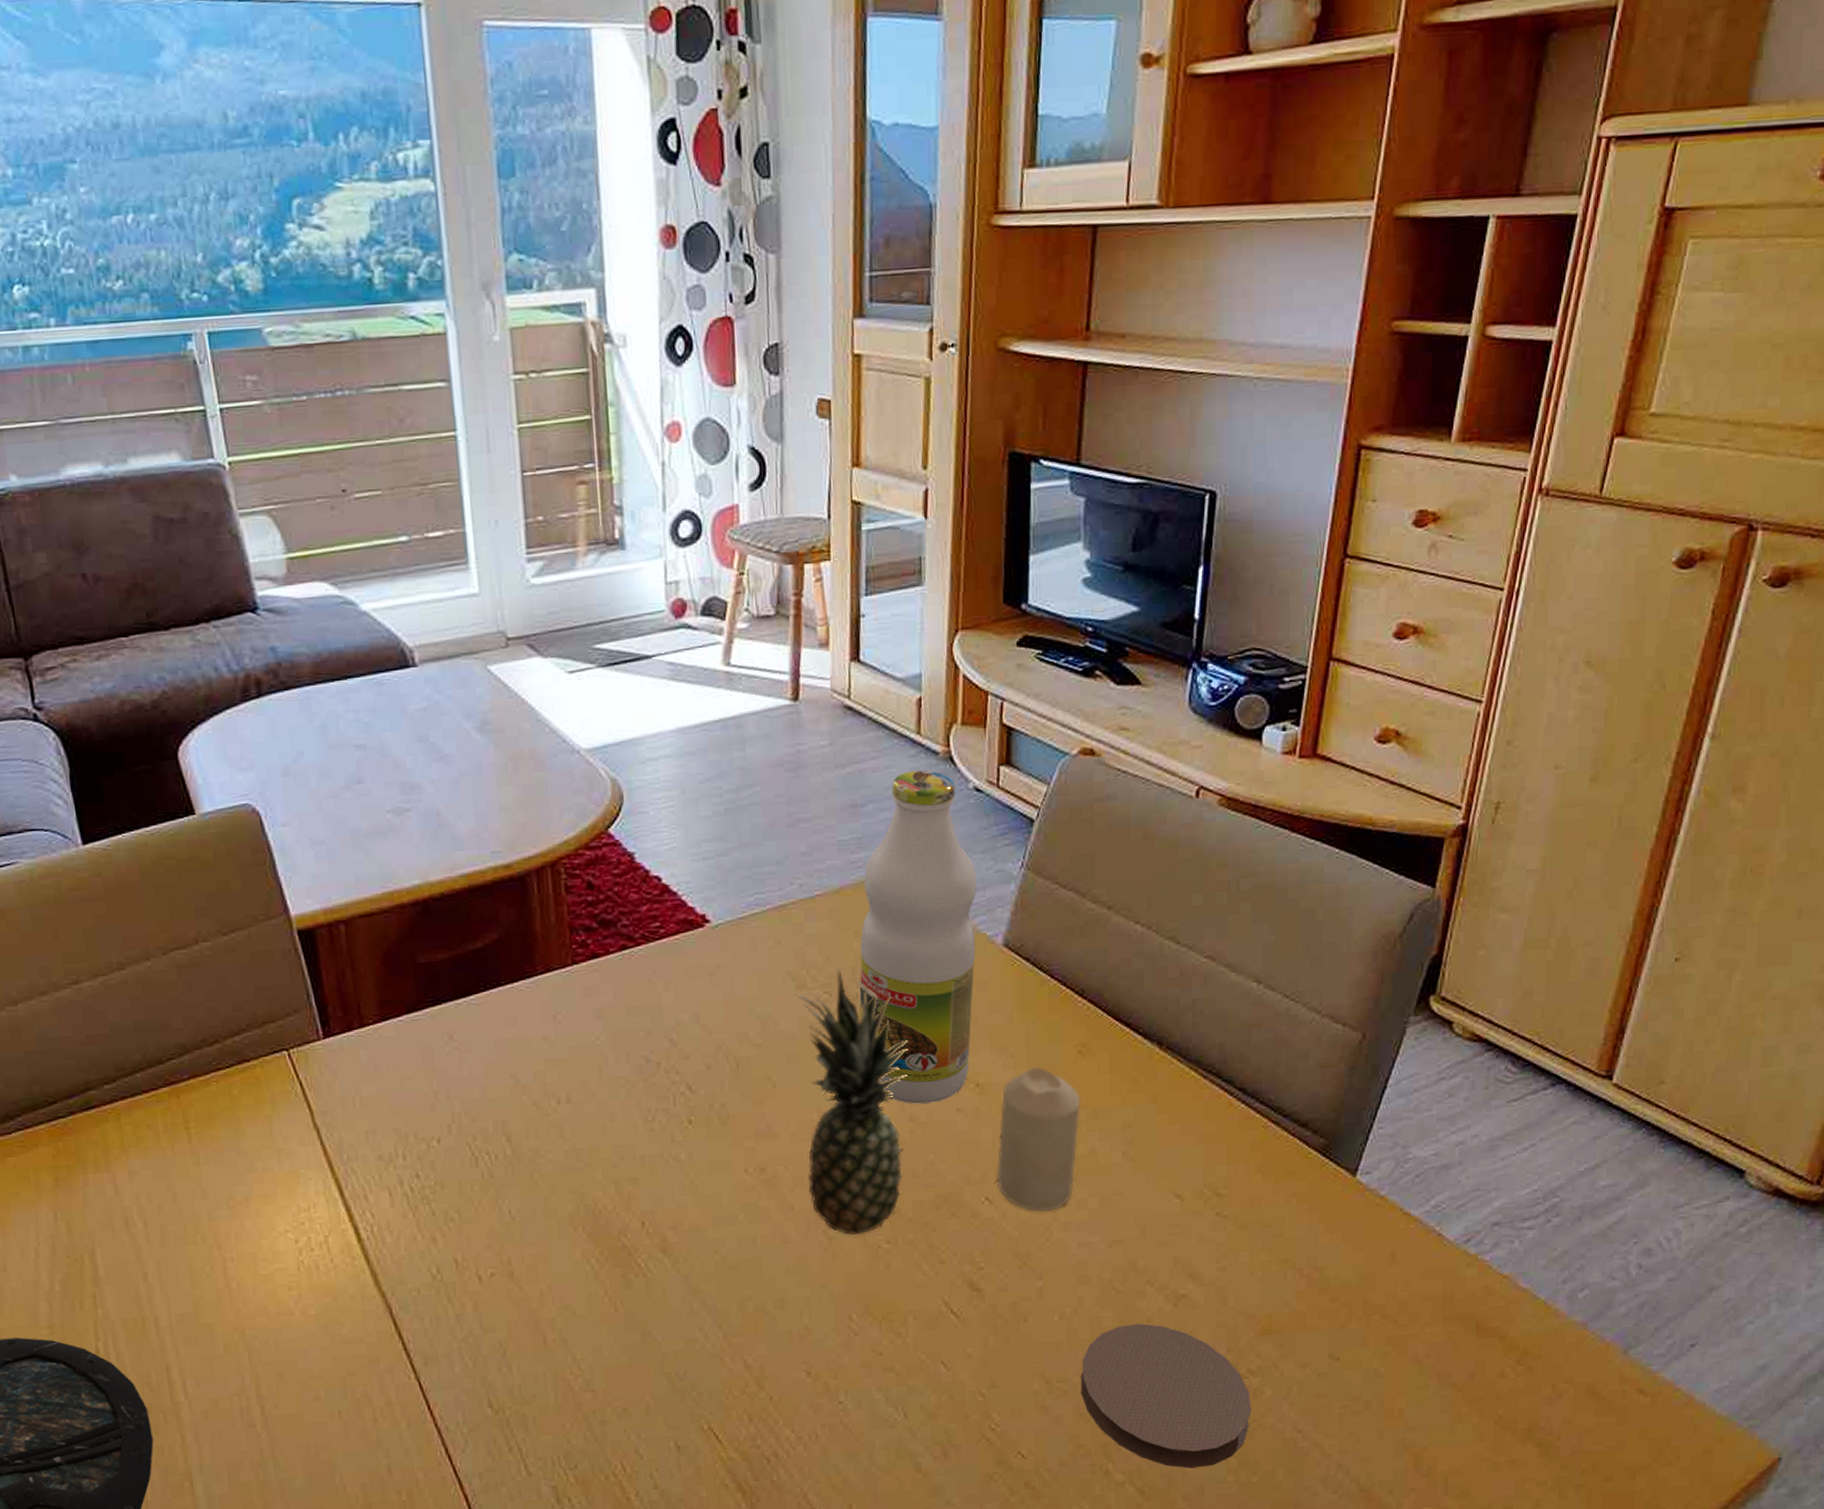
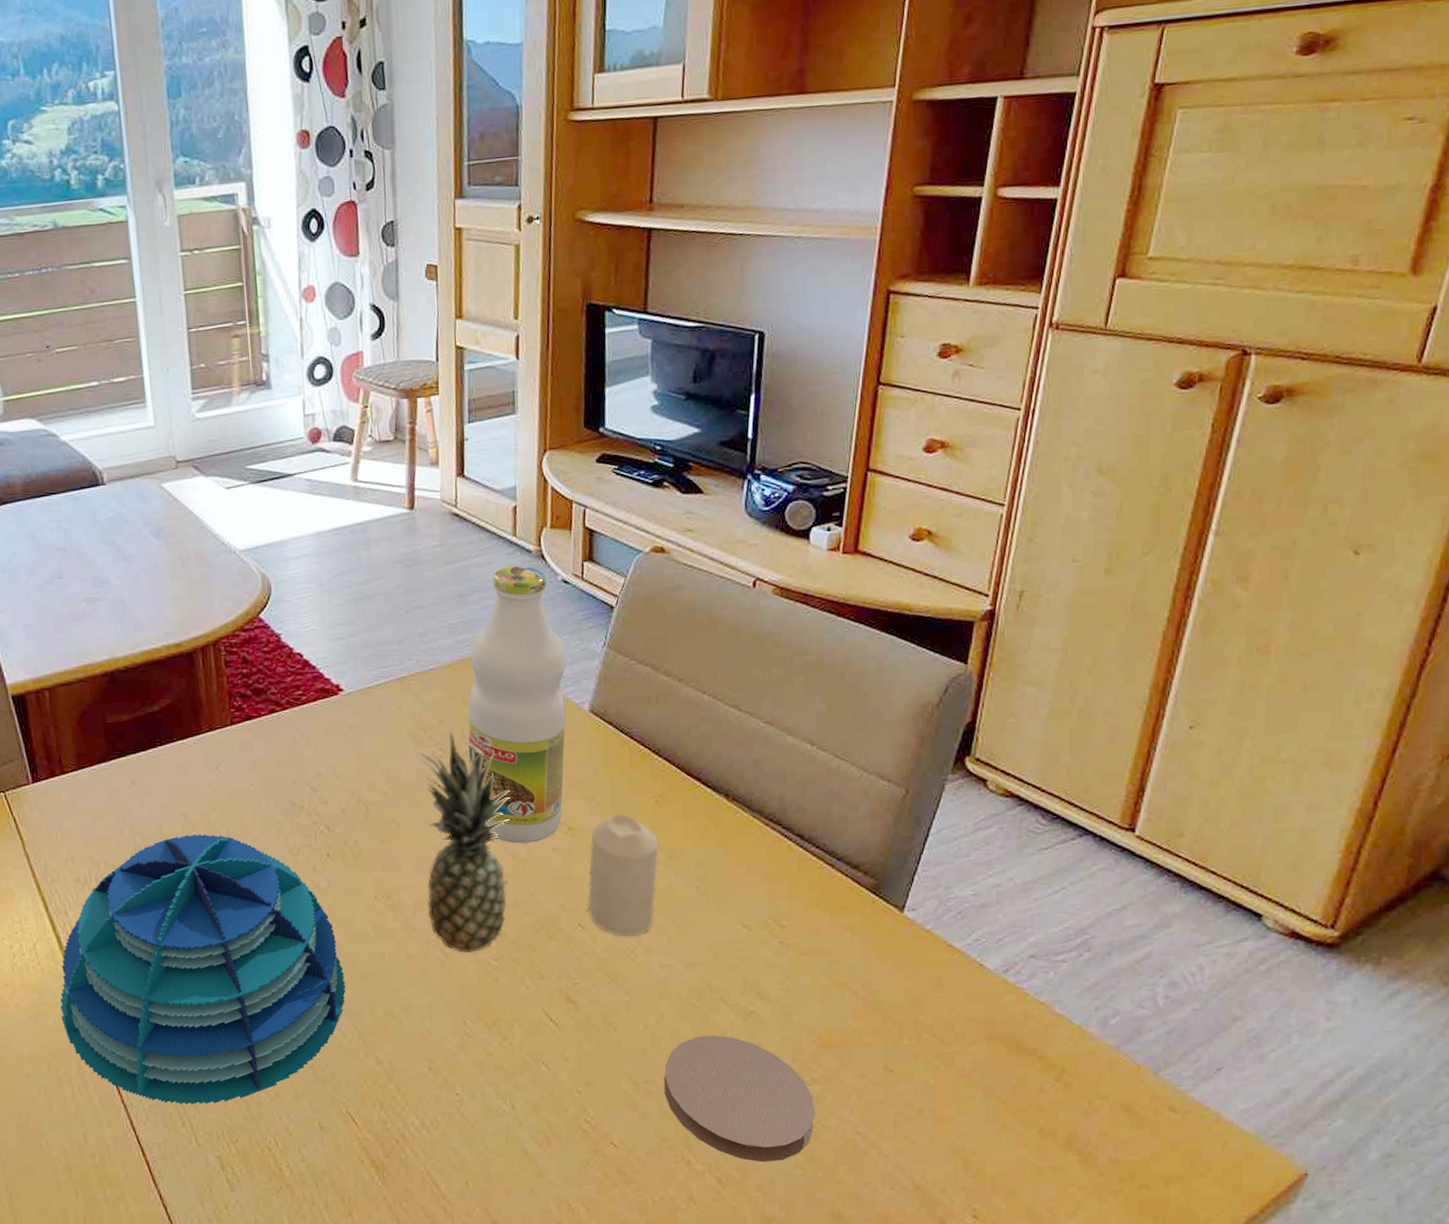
decorative bowl: none [358,1098,709,1426] -> present [60,834,346,1105]

